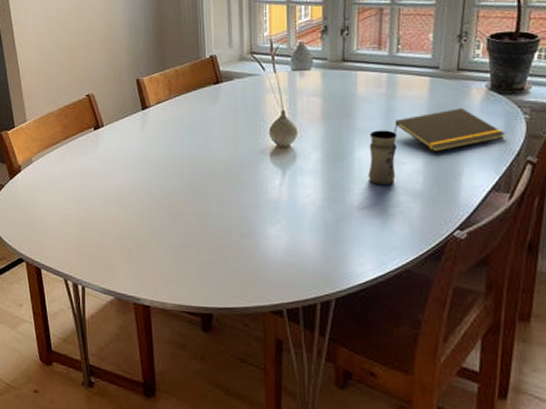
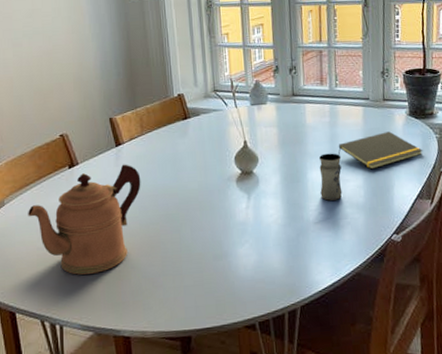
coffeepot: none [54,129,167,239] -> present [28,164,141,275]

